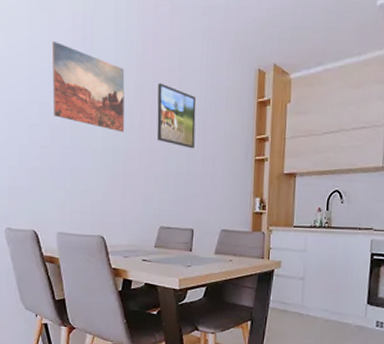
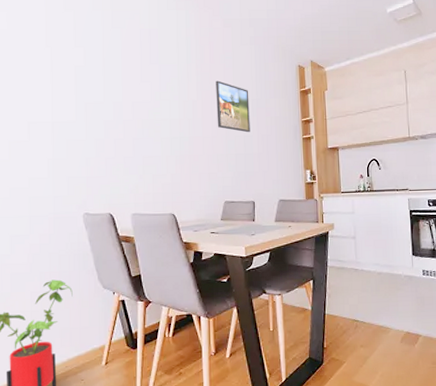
wall art: present [53,40,125,133] -> none [124,51,189,123]

